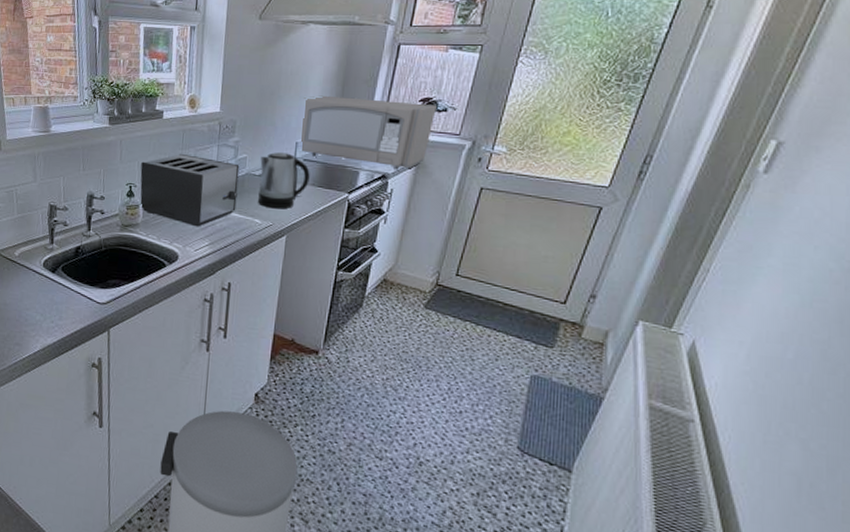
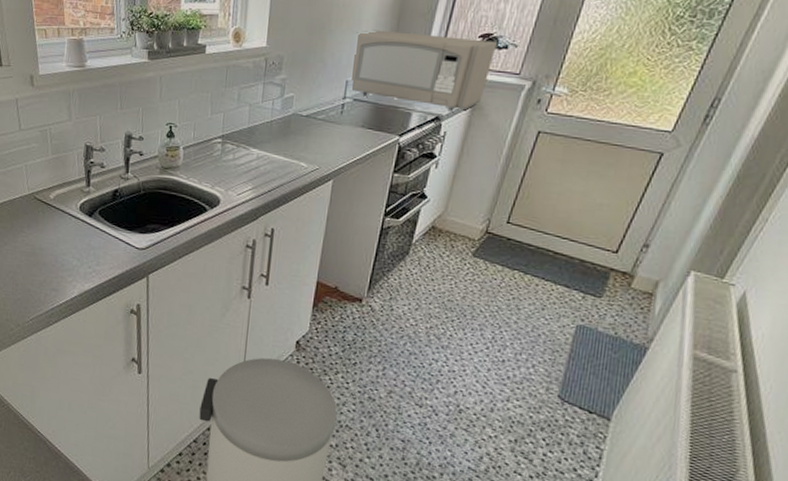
toaster: present [140,153,240,227] -> none [180,91,286,171]
kettle: present [258,152,310,209] -> none [304,91,360,152]

